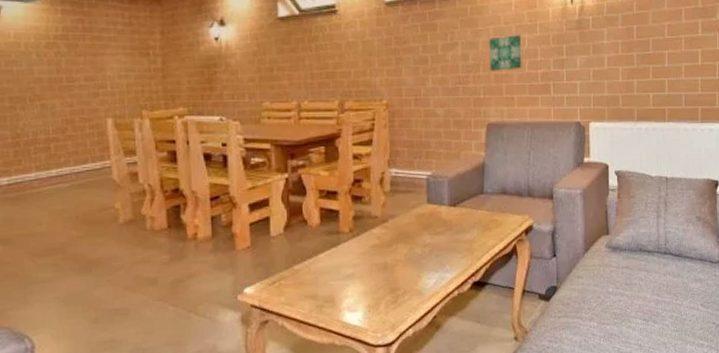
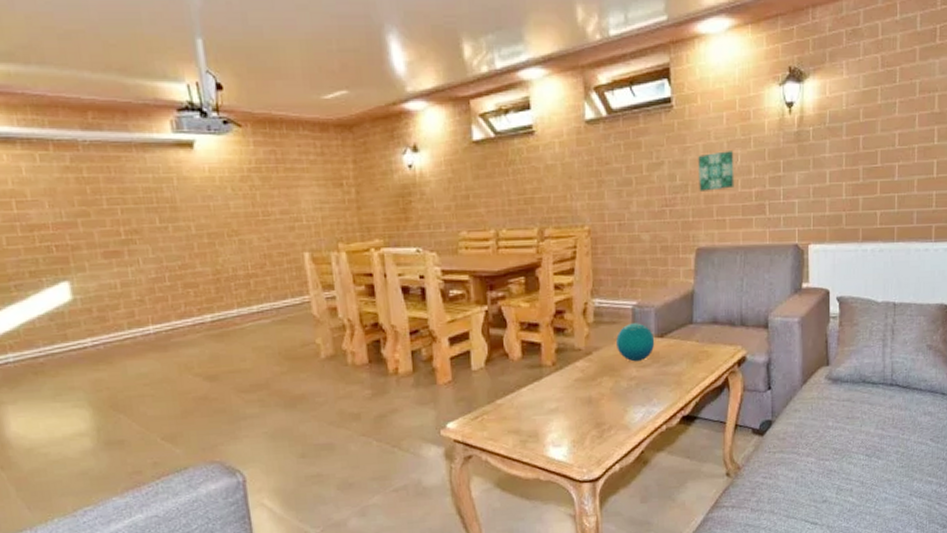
decorative orb: none [411,192,448,230] -> present [616,323,655,362]

